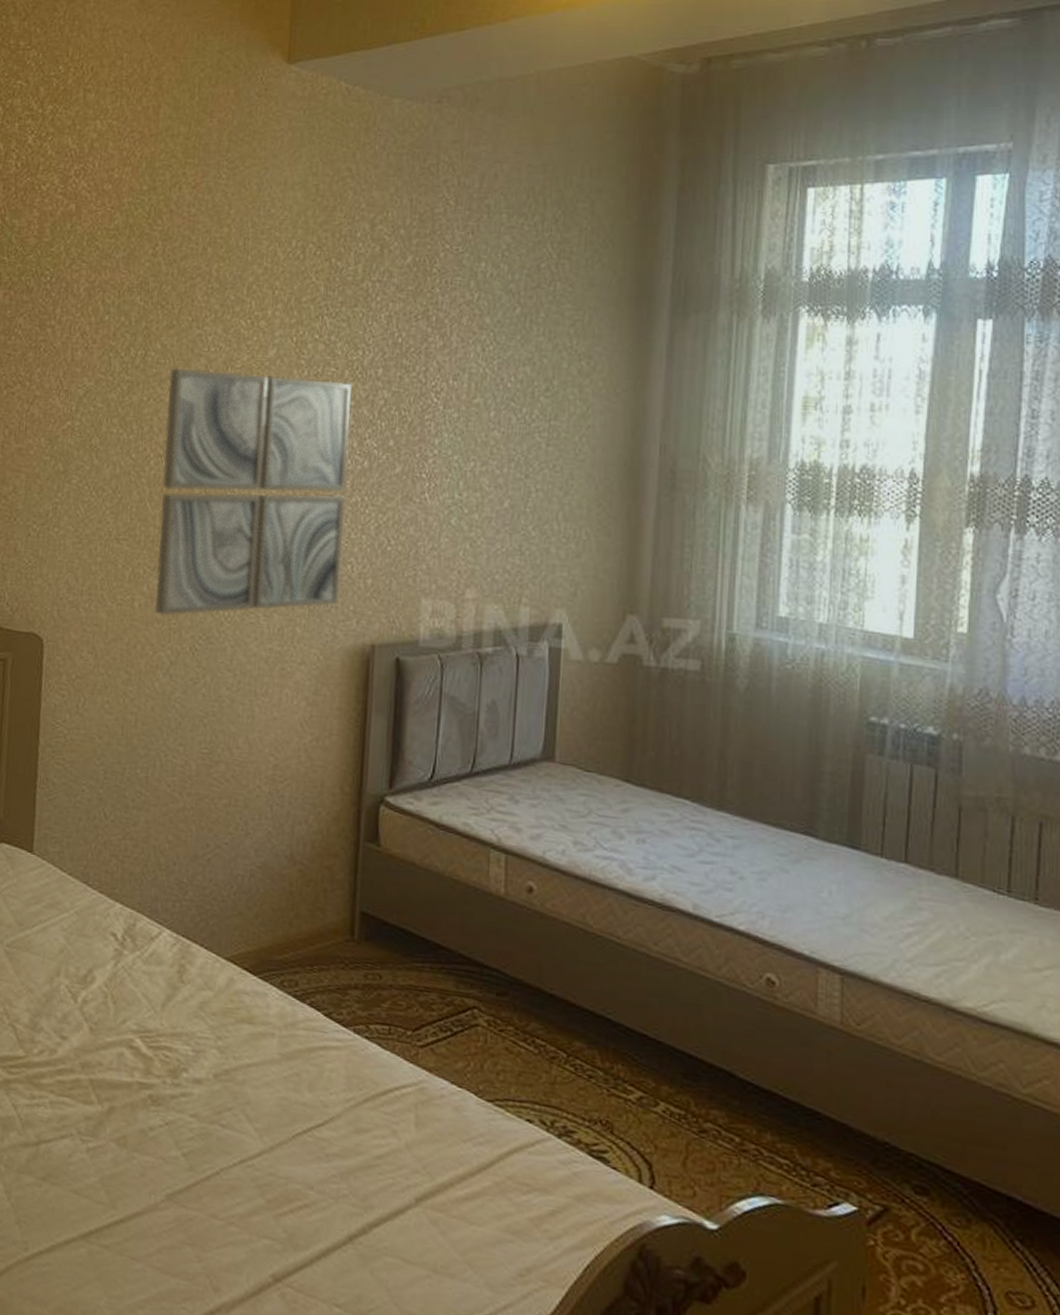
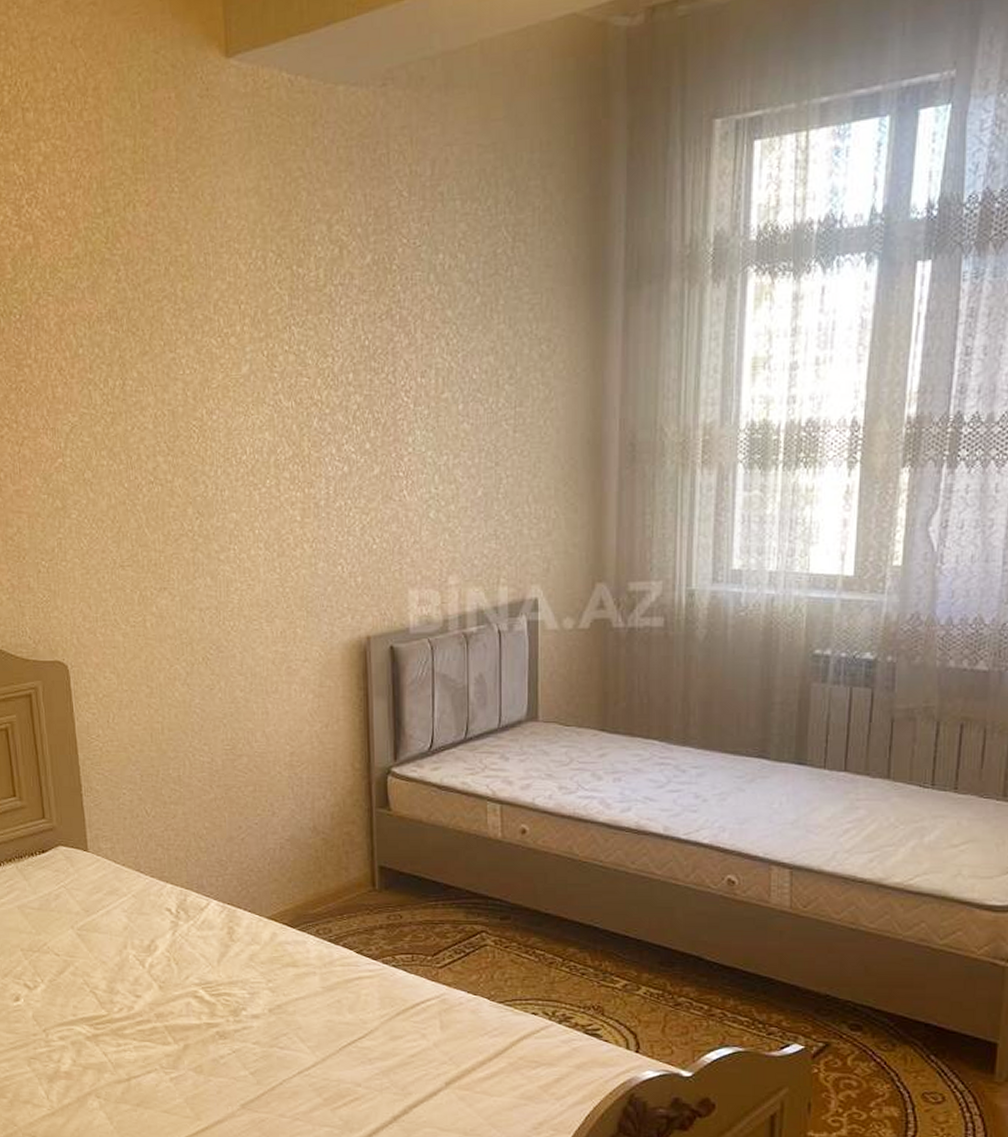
wall art: present [155,368,352,615] -> none [149,391,333,631]

